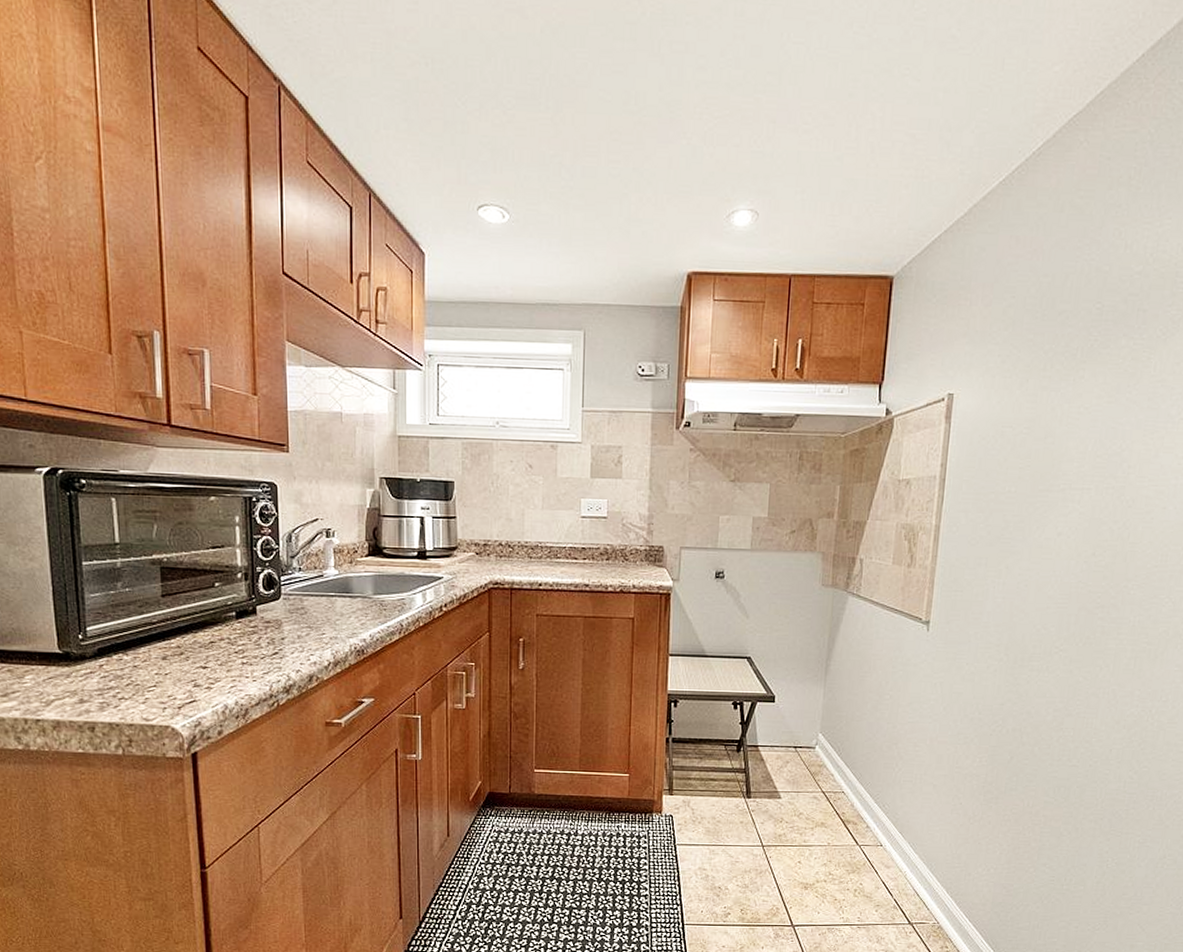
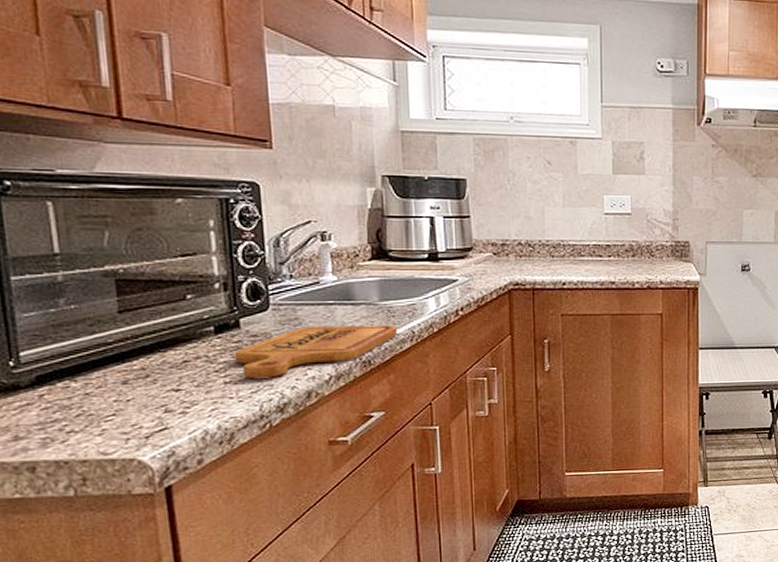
cutting board: none [251,615,387,661] -> present [234,325,397,379]

